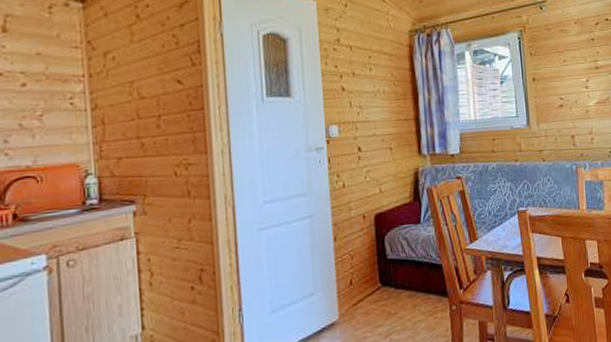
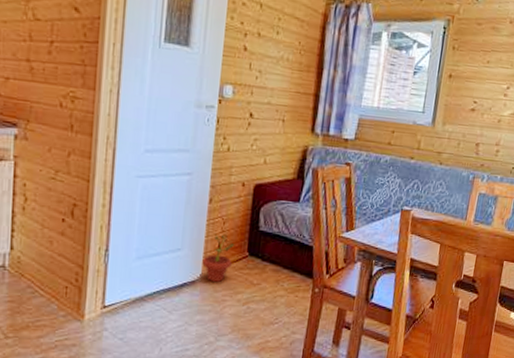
potted plant: none [337,270,367,321] -> present [202,234,235,282]

